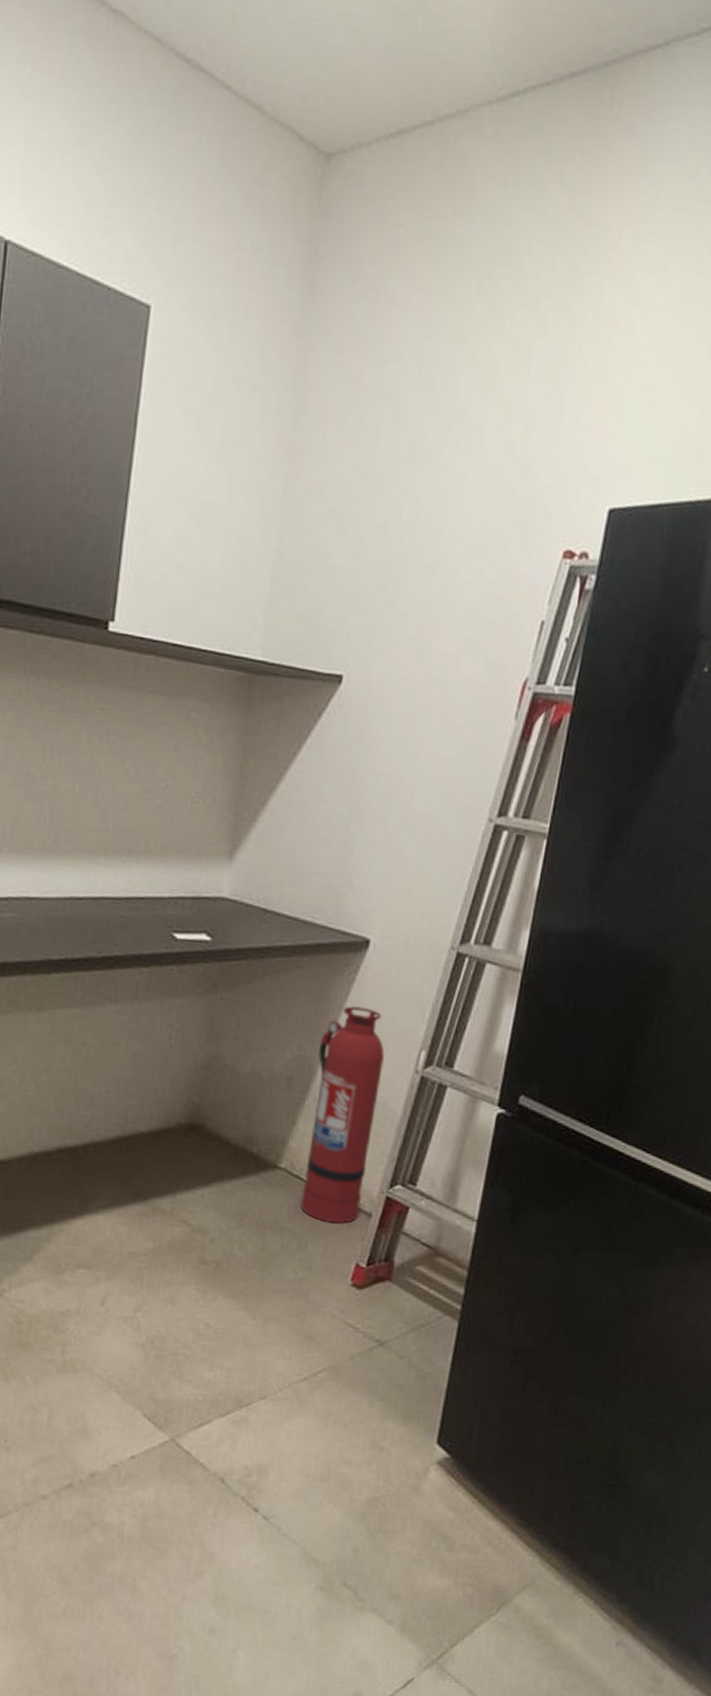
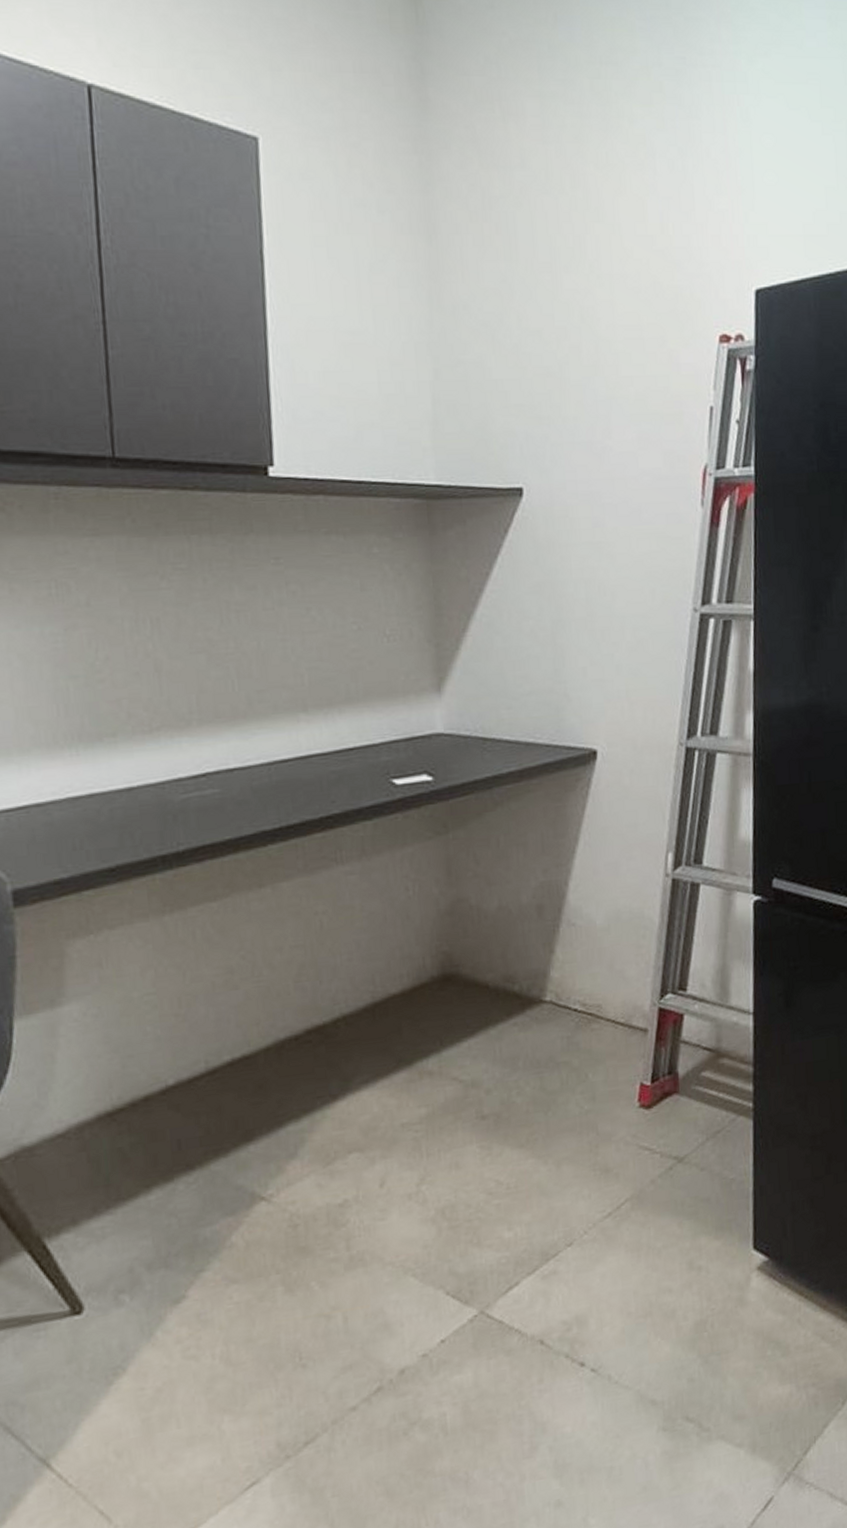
fire extinguisher: present [300,1005,385,1224] -> none [564,819,635,1049]

